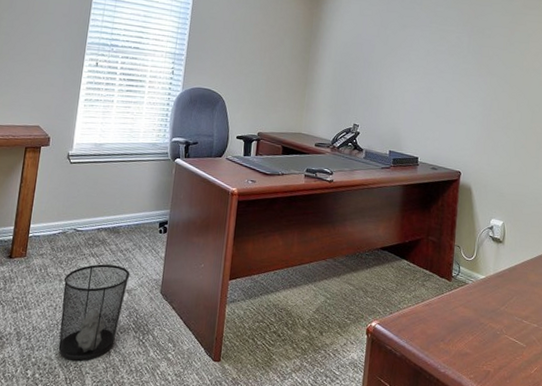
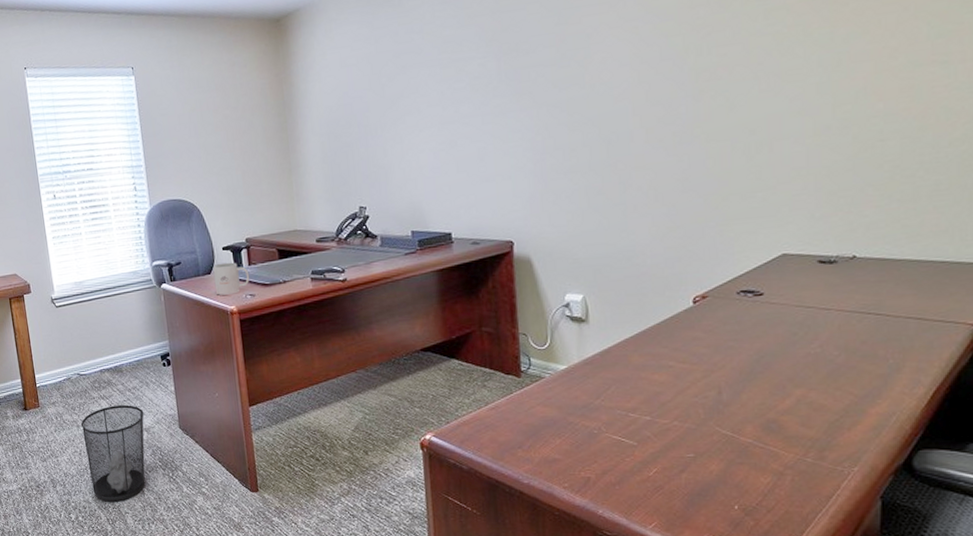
mug: none [222,149,255,179] -> present [212,262,250,296]

